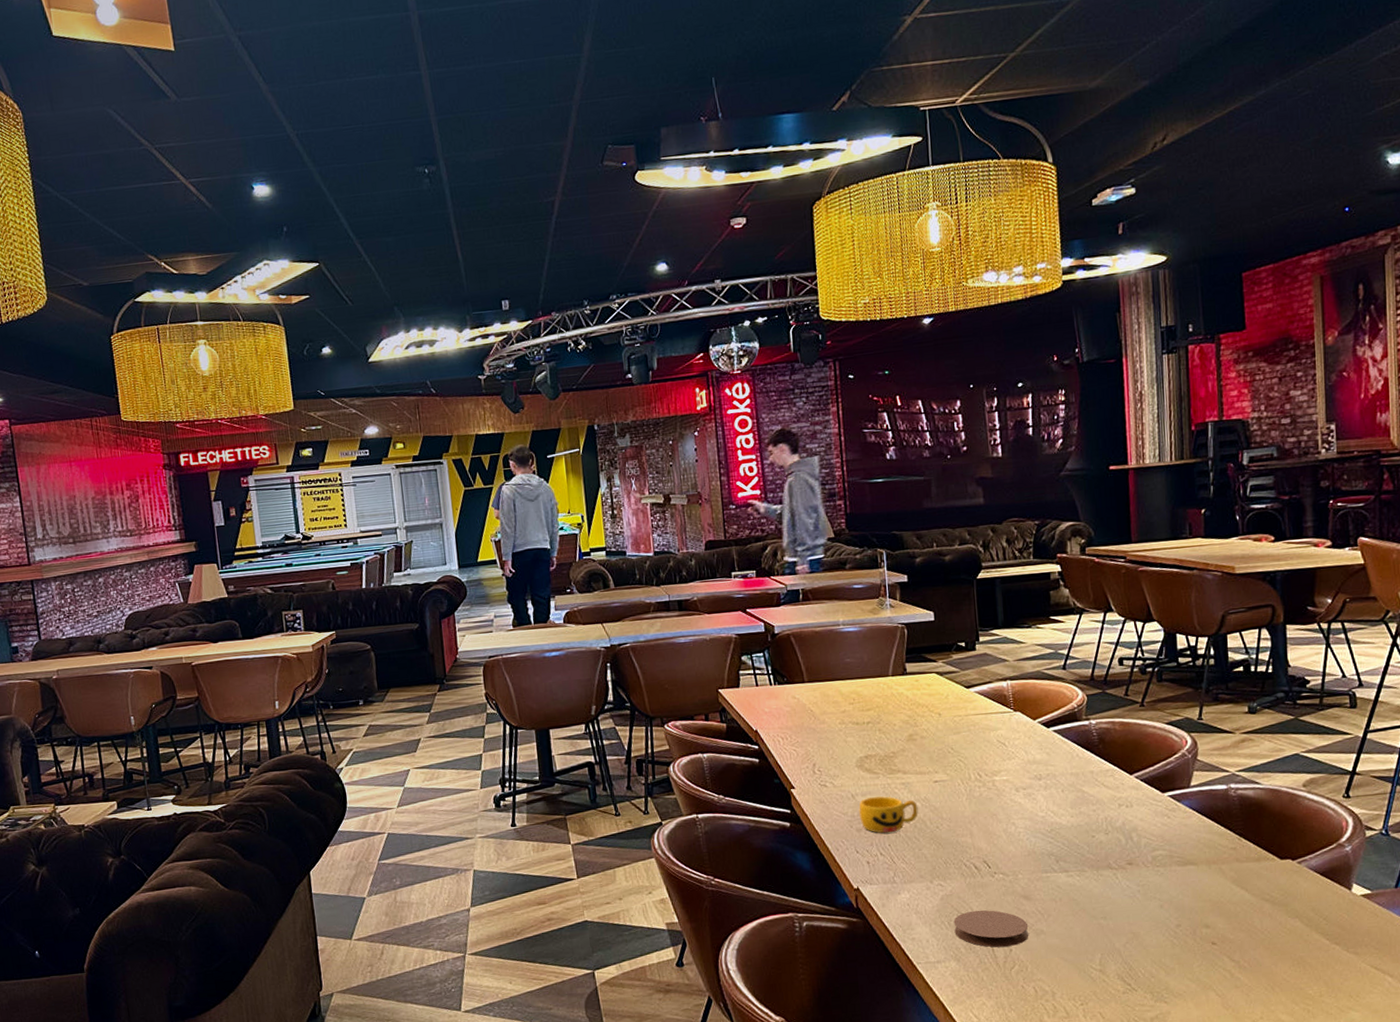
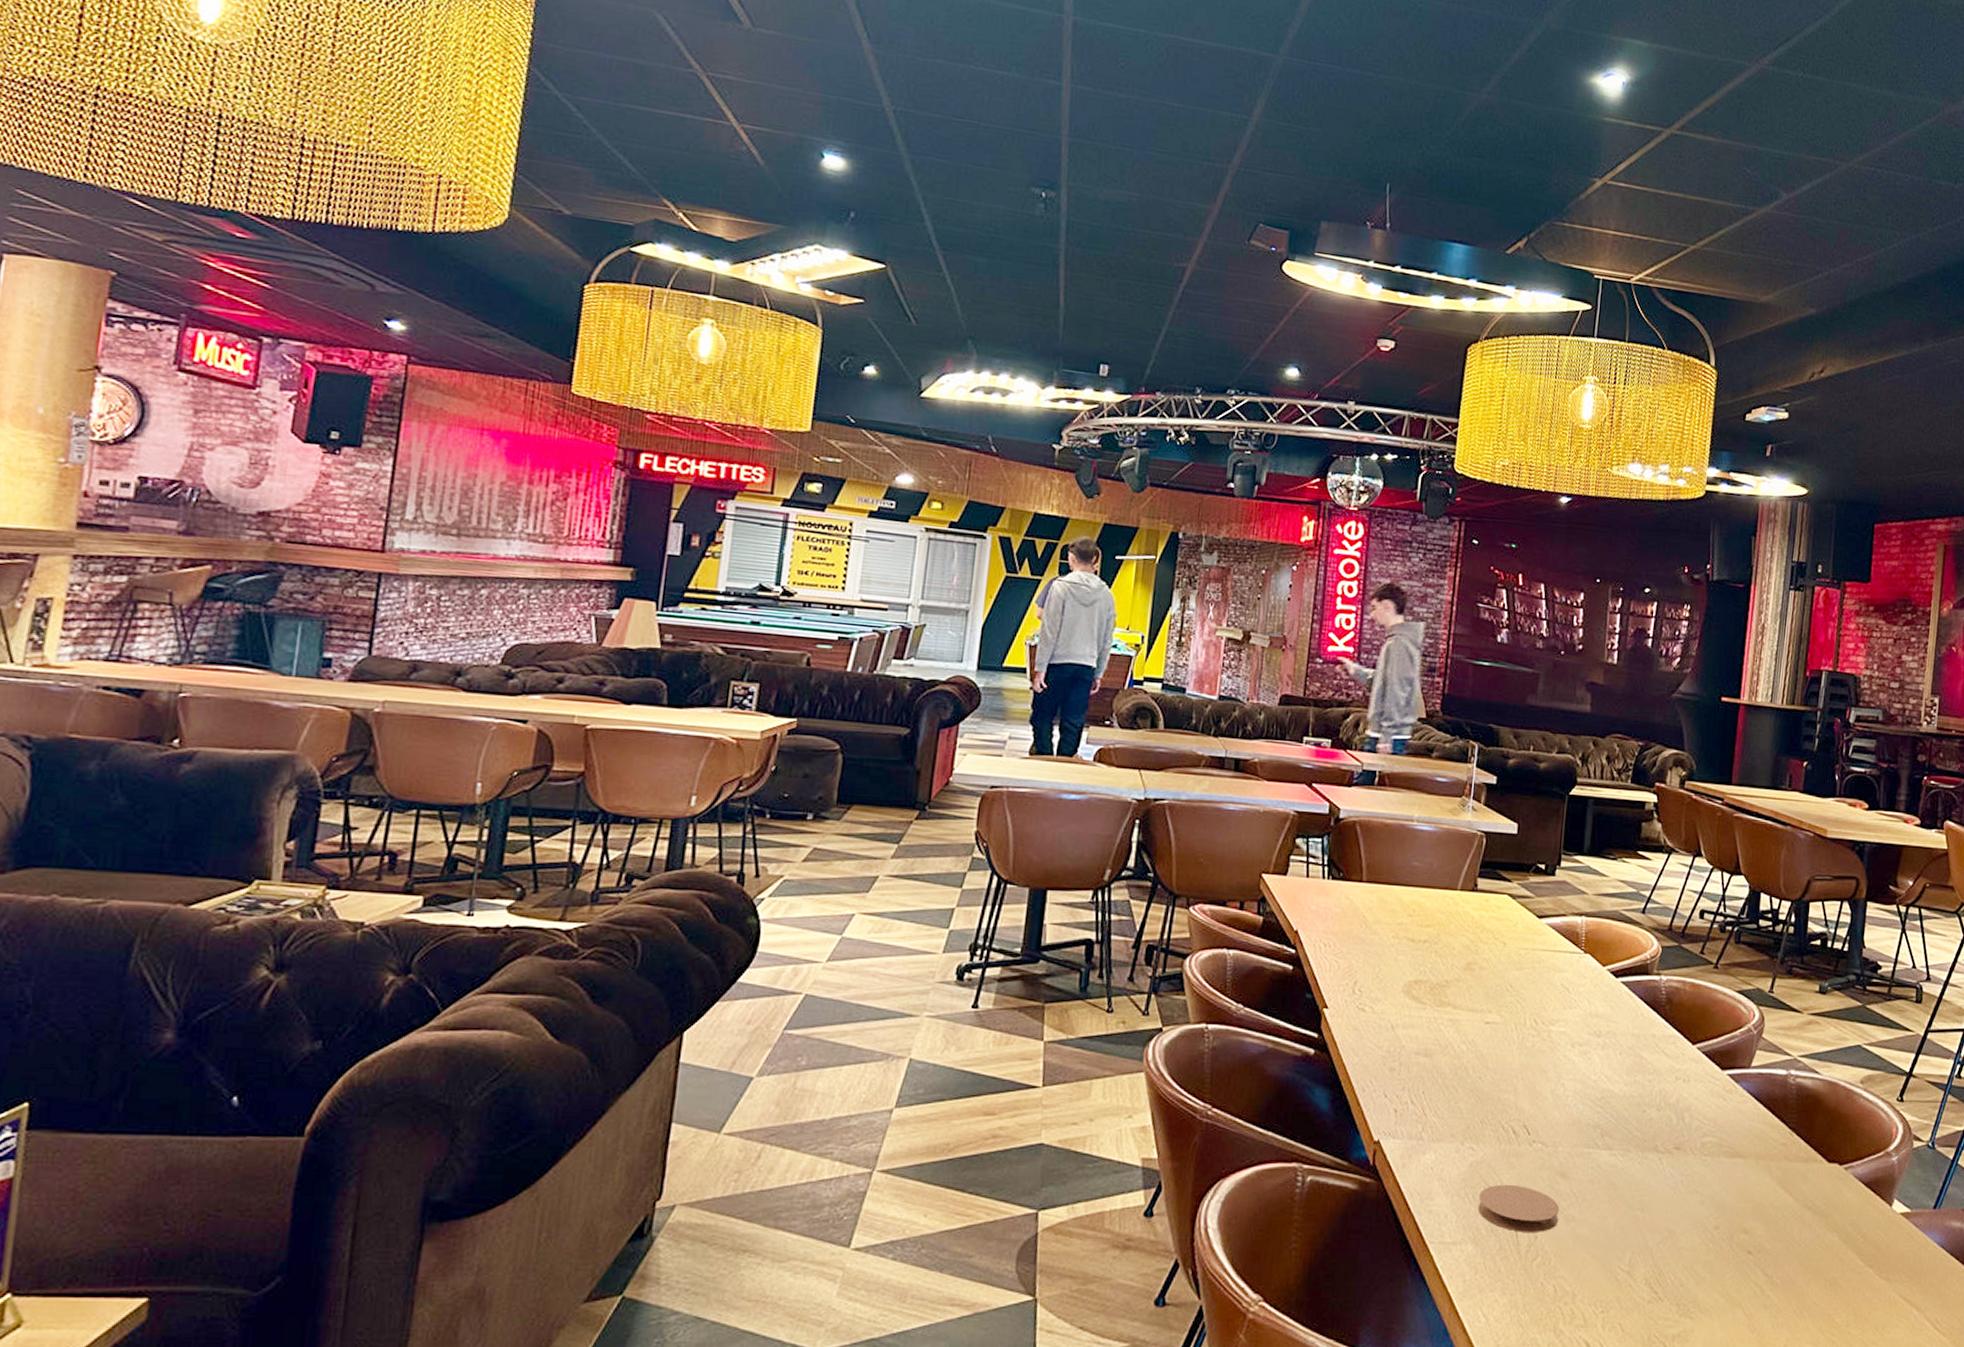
cup: present [859,796,918,834] -> none [1395,1031,1463,1078]

